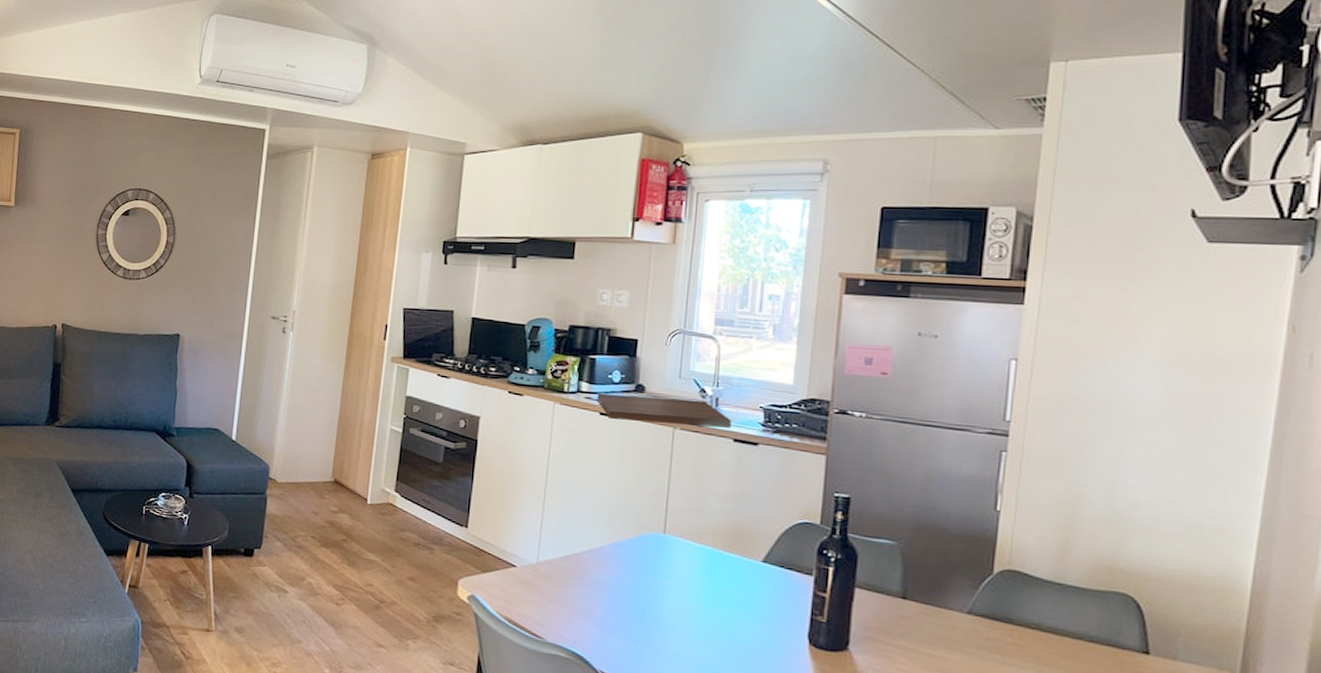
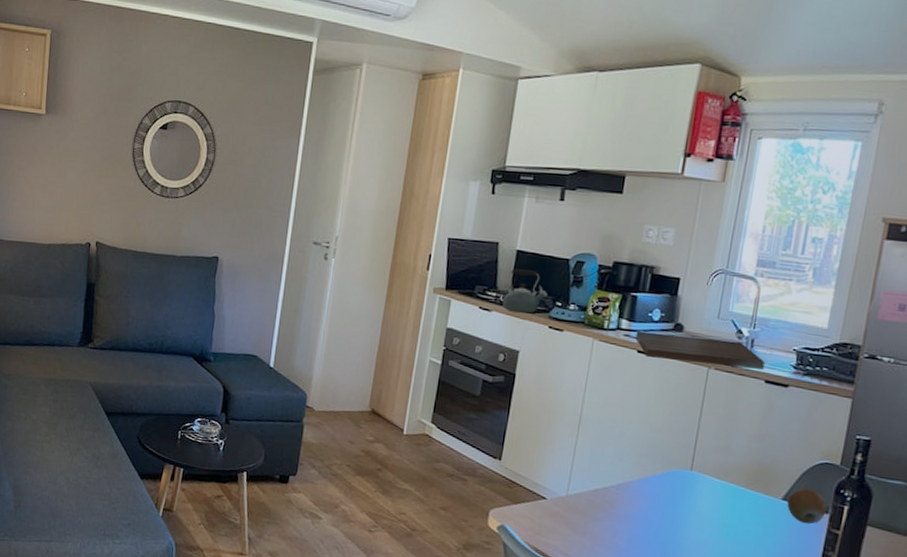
kettle: none [460,336,505,380] -> present [502,268,548,314]
fruit: none [768,549,811,588] -> present [787,488,828,525]

